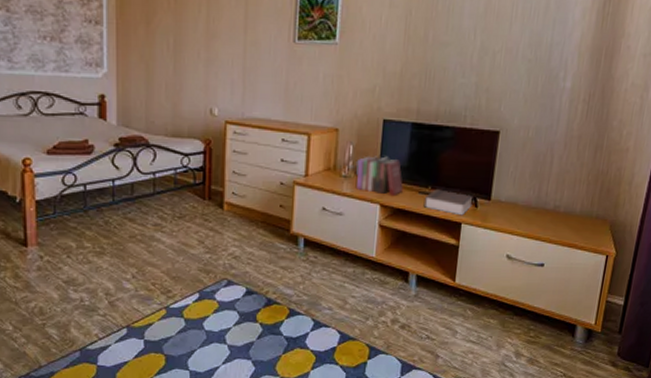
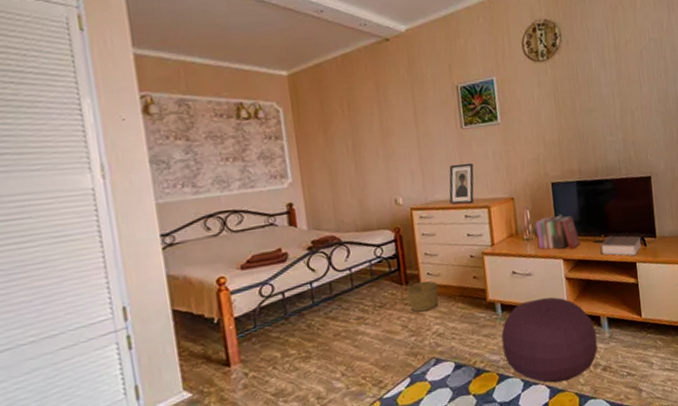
basket: none [208,198,241,231] -> present [406,280,439,312]
picture frame: none [268,81,300,126] -> present [449,162,474,205]
pouf: none [298,241,401,331] -> present [501,297,598,383]

